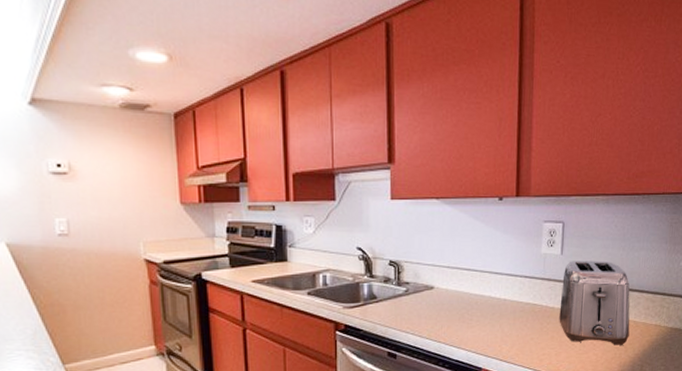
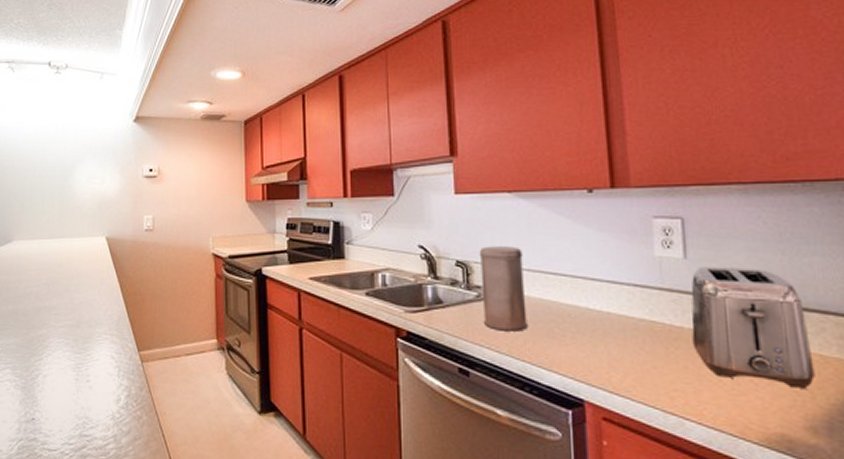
canister: none [409,247,446,319] -> present [479,246,529,332]

